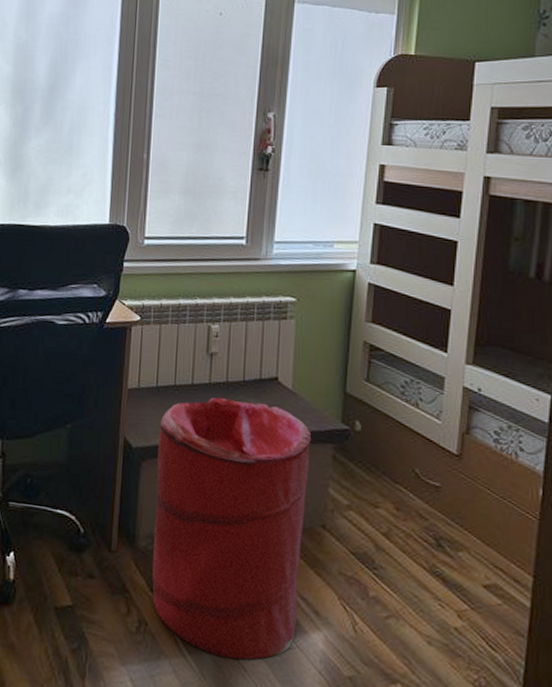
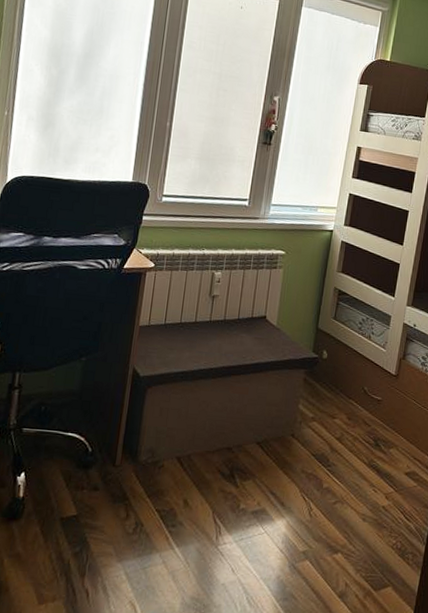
laundry hamper: present [152,397,312,660] -> none [149,333,289,547]

